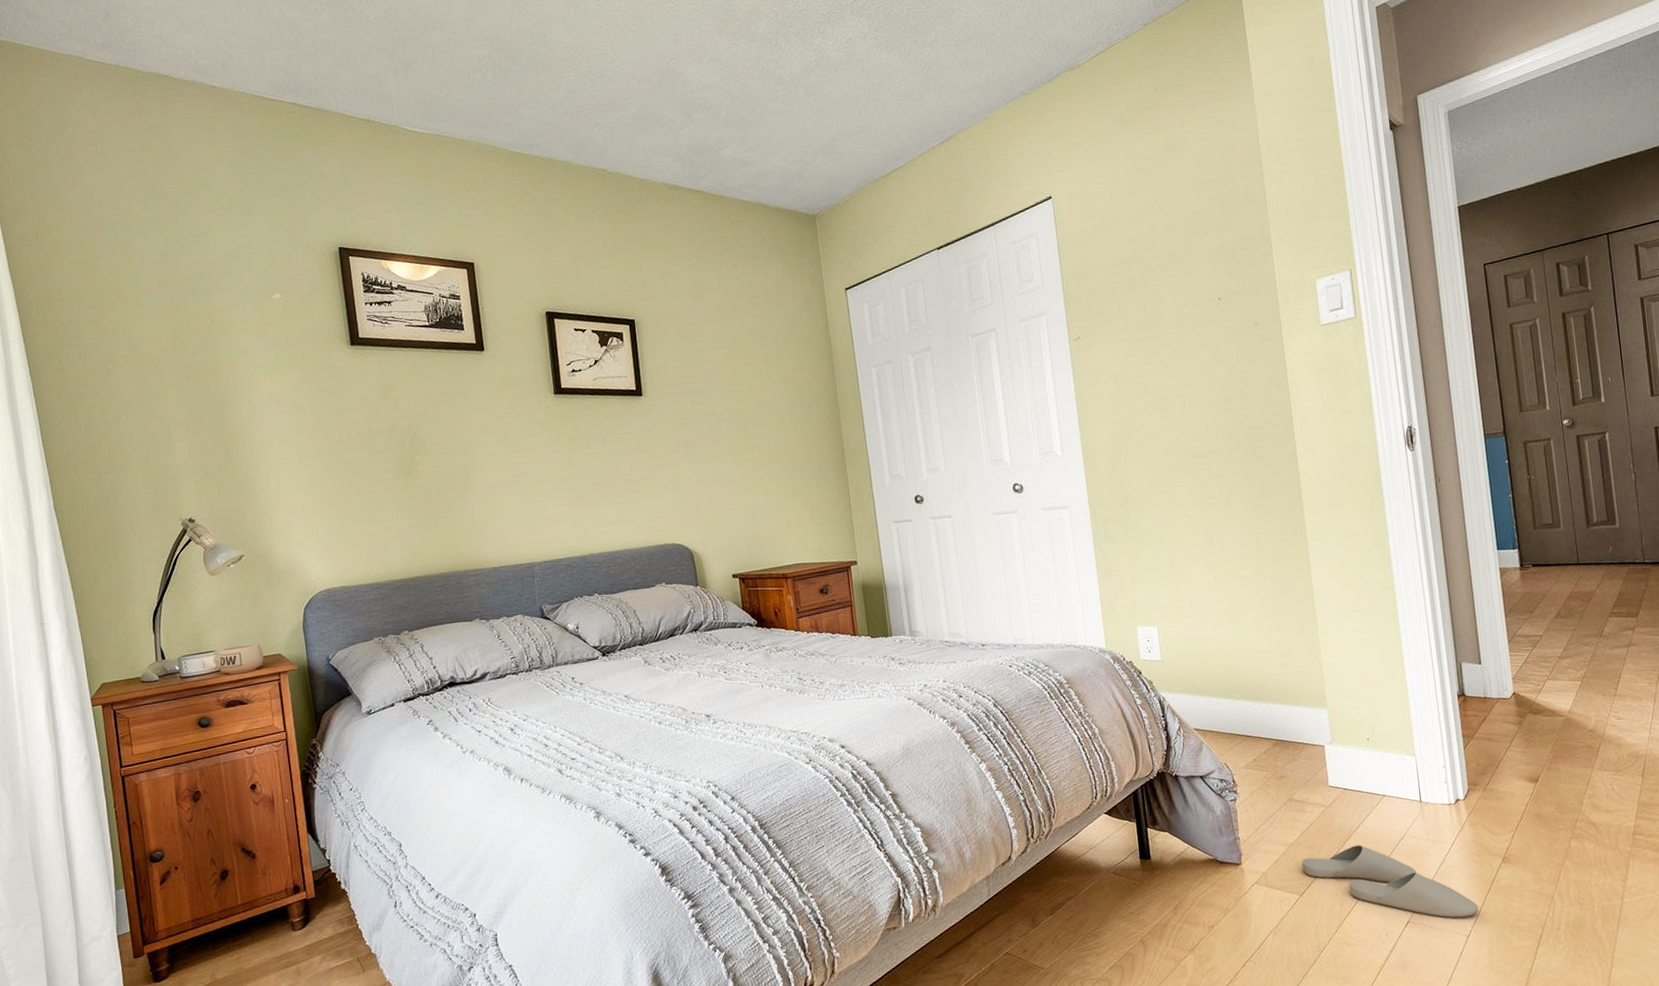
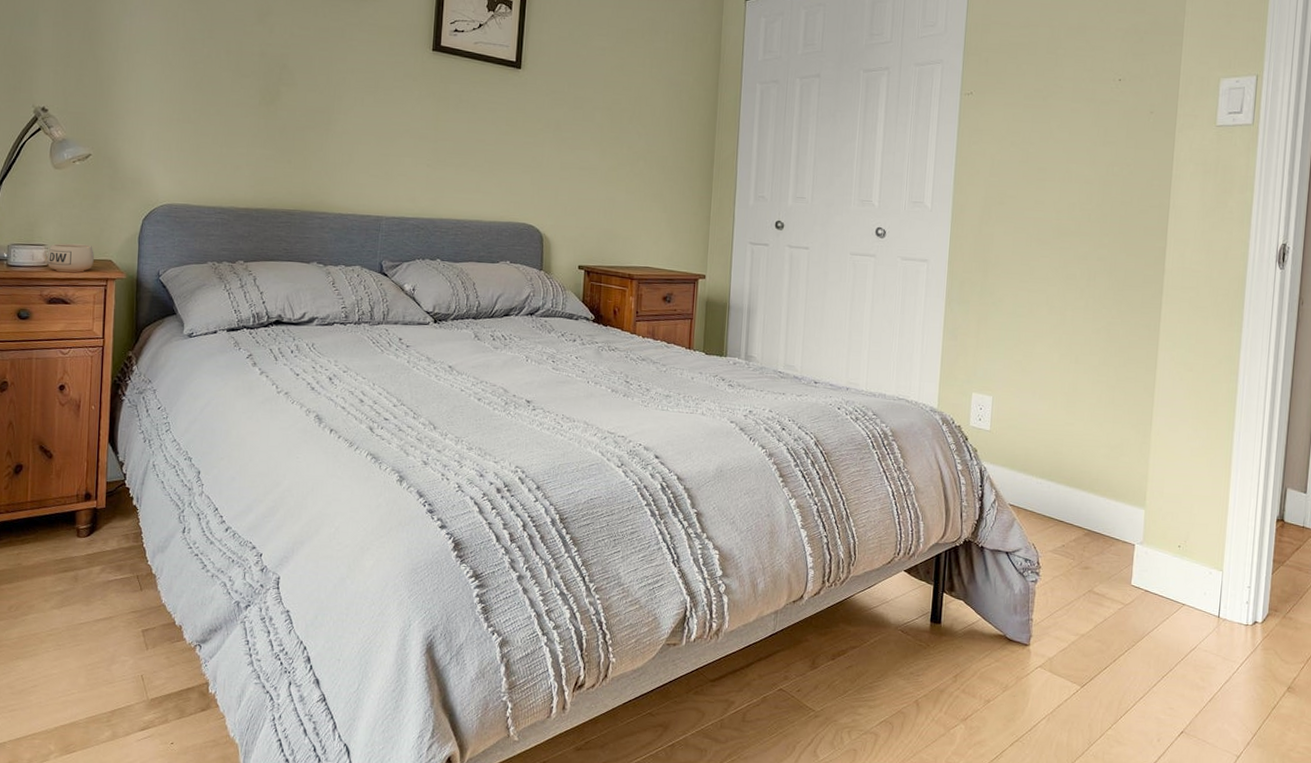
slippers: present [1301,845,1479,918] -> none [1088,648,1255,738]

